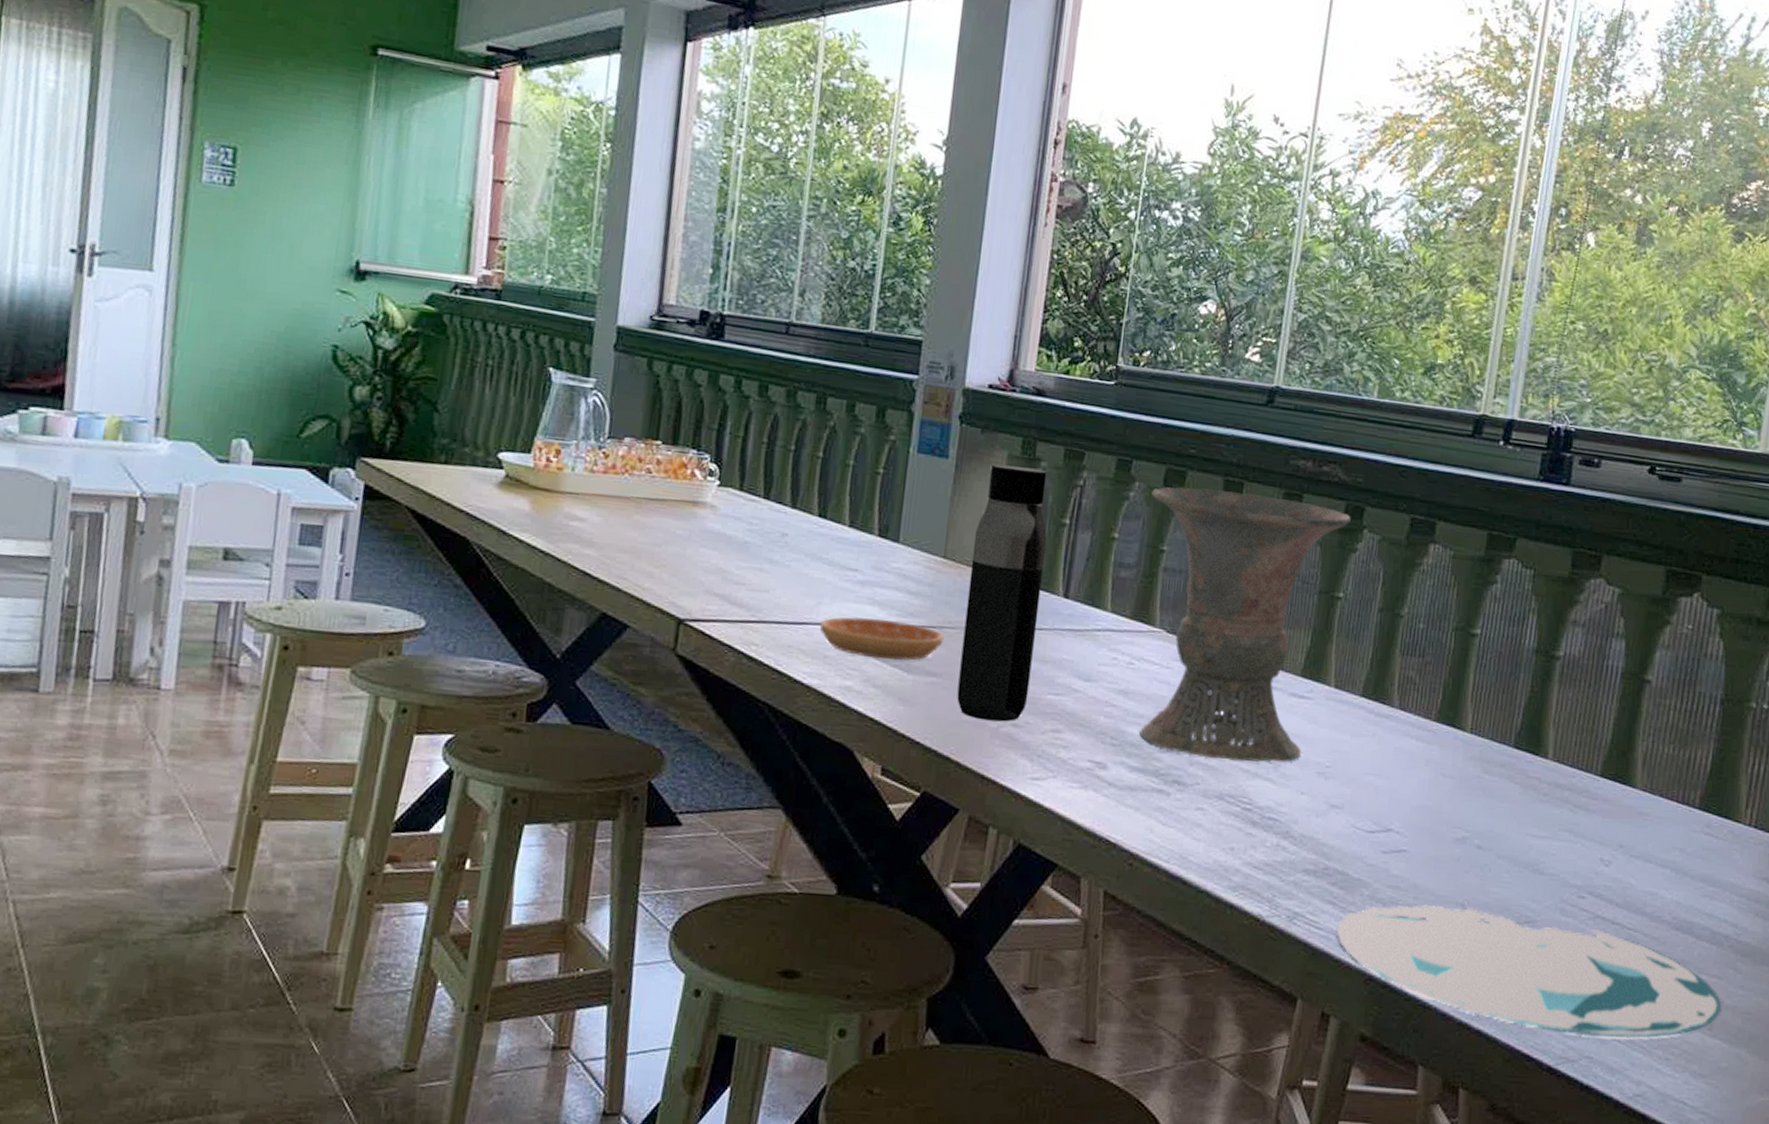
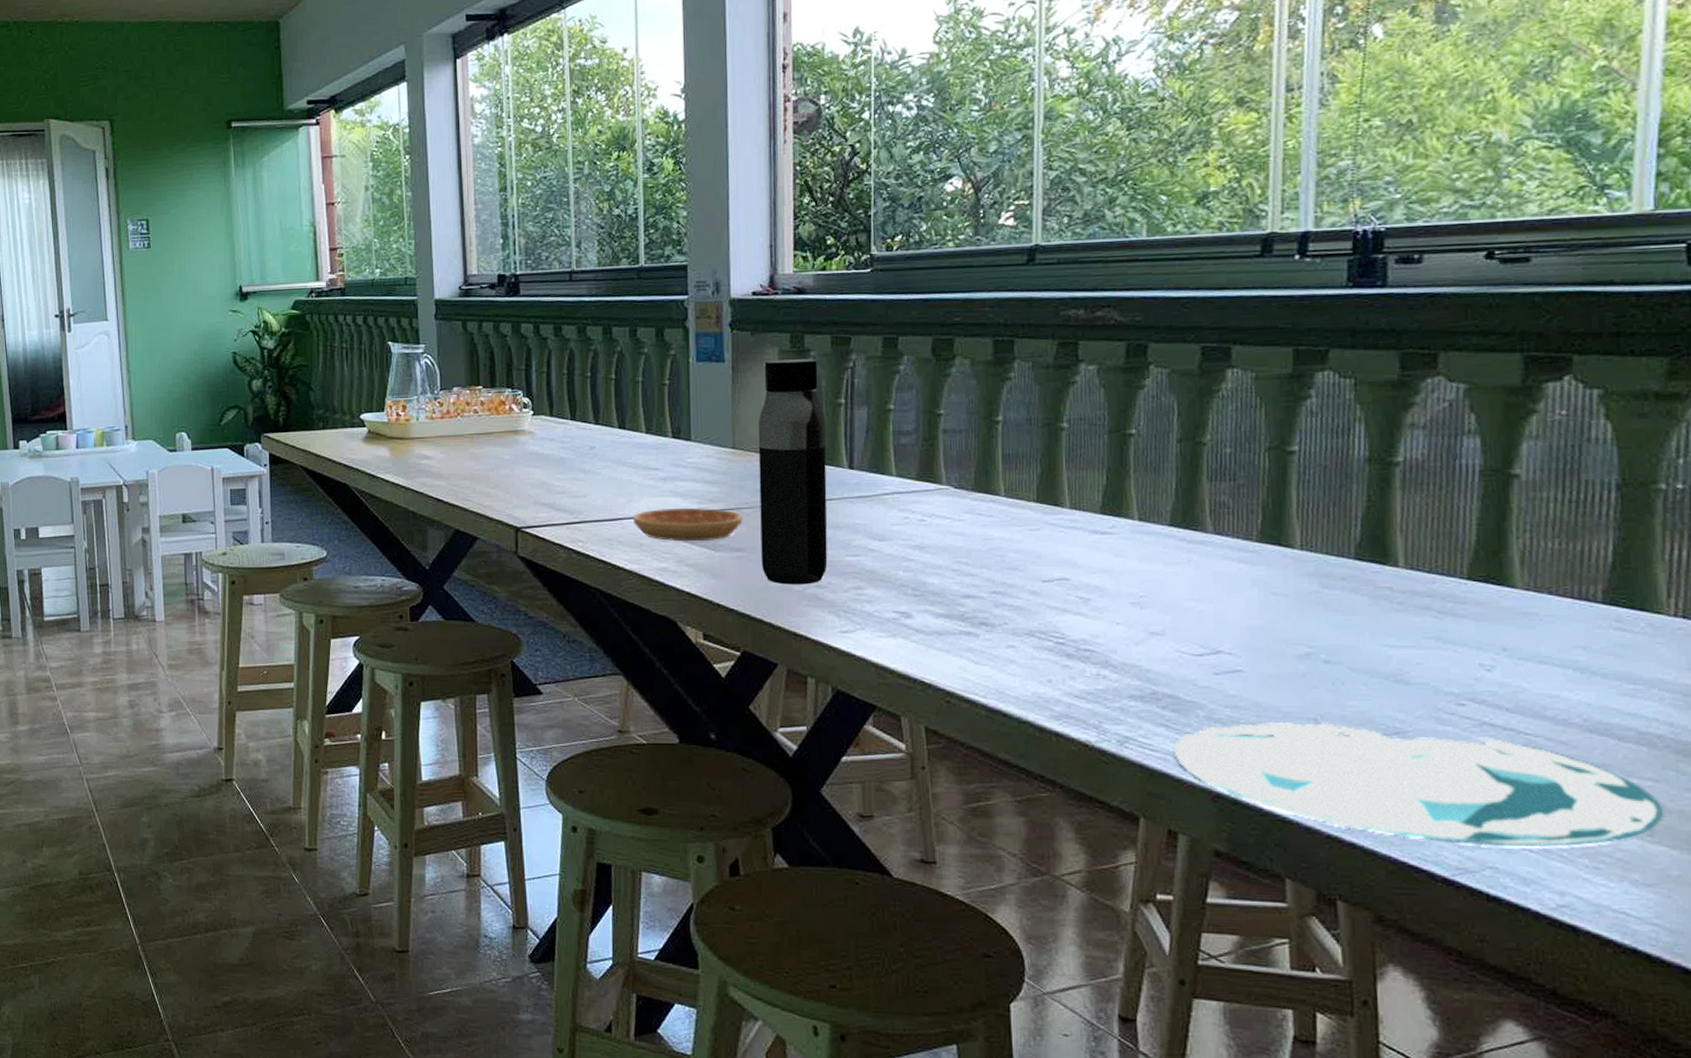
vase: present [1139,487,1351,763] -> none [921,348,1134,599]

